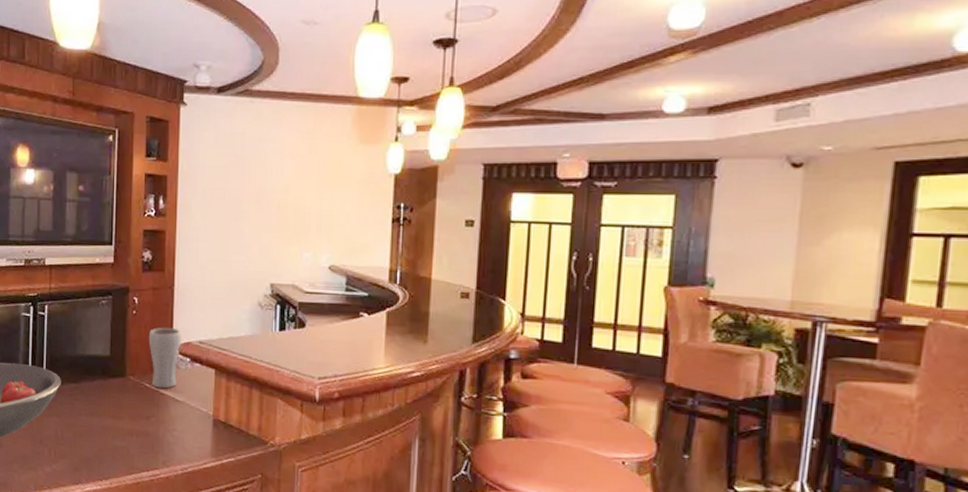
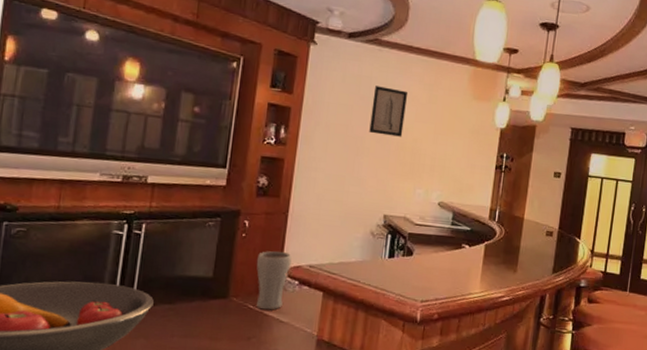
wall art: none [247,142,286,196] -> present [369,86,408,137]

